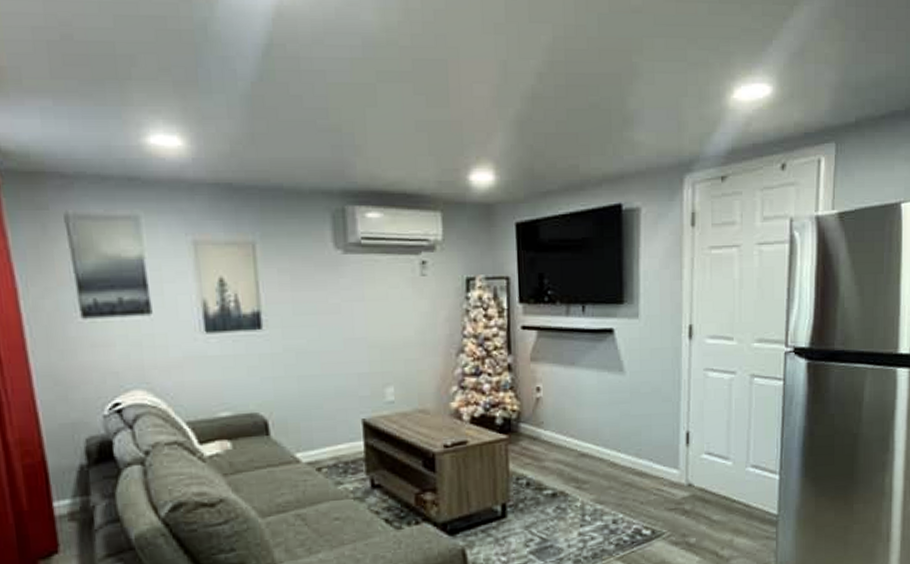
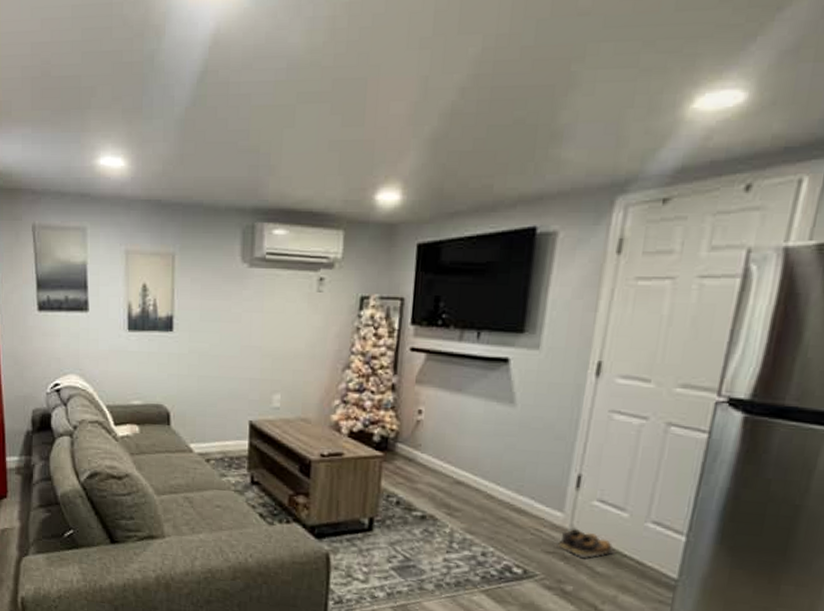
shoes: none [676,483,727,510] -> present [555,529,616,559]

